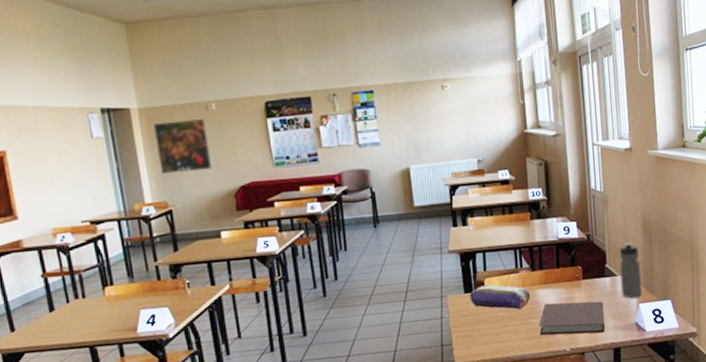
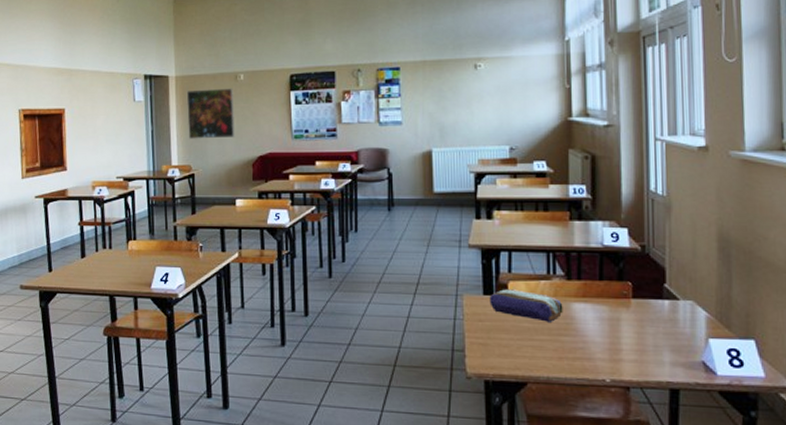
notebook: present [539,301,605,336] -> none [572,320,660,367]
water bottle: present [620,242,643,299] -> none [684,261,714,331]

